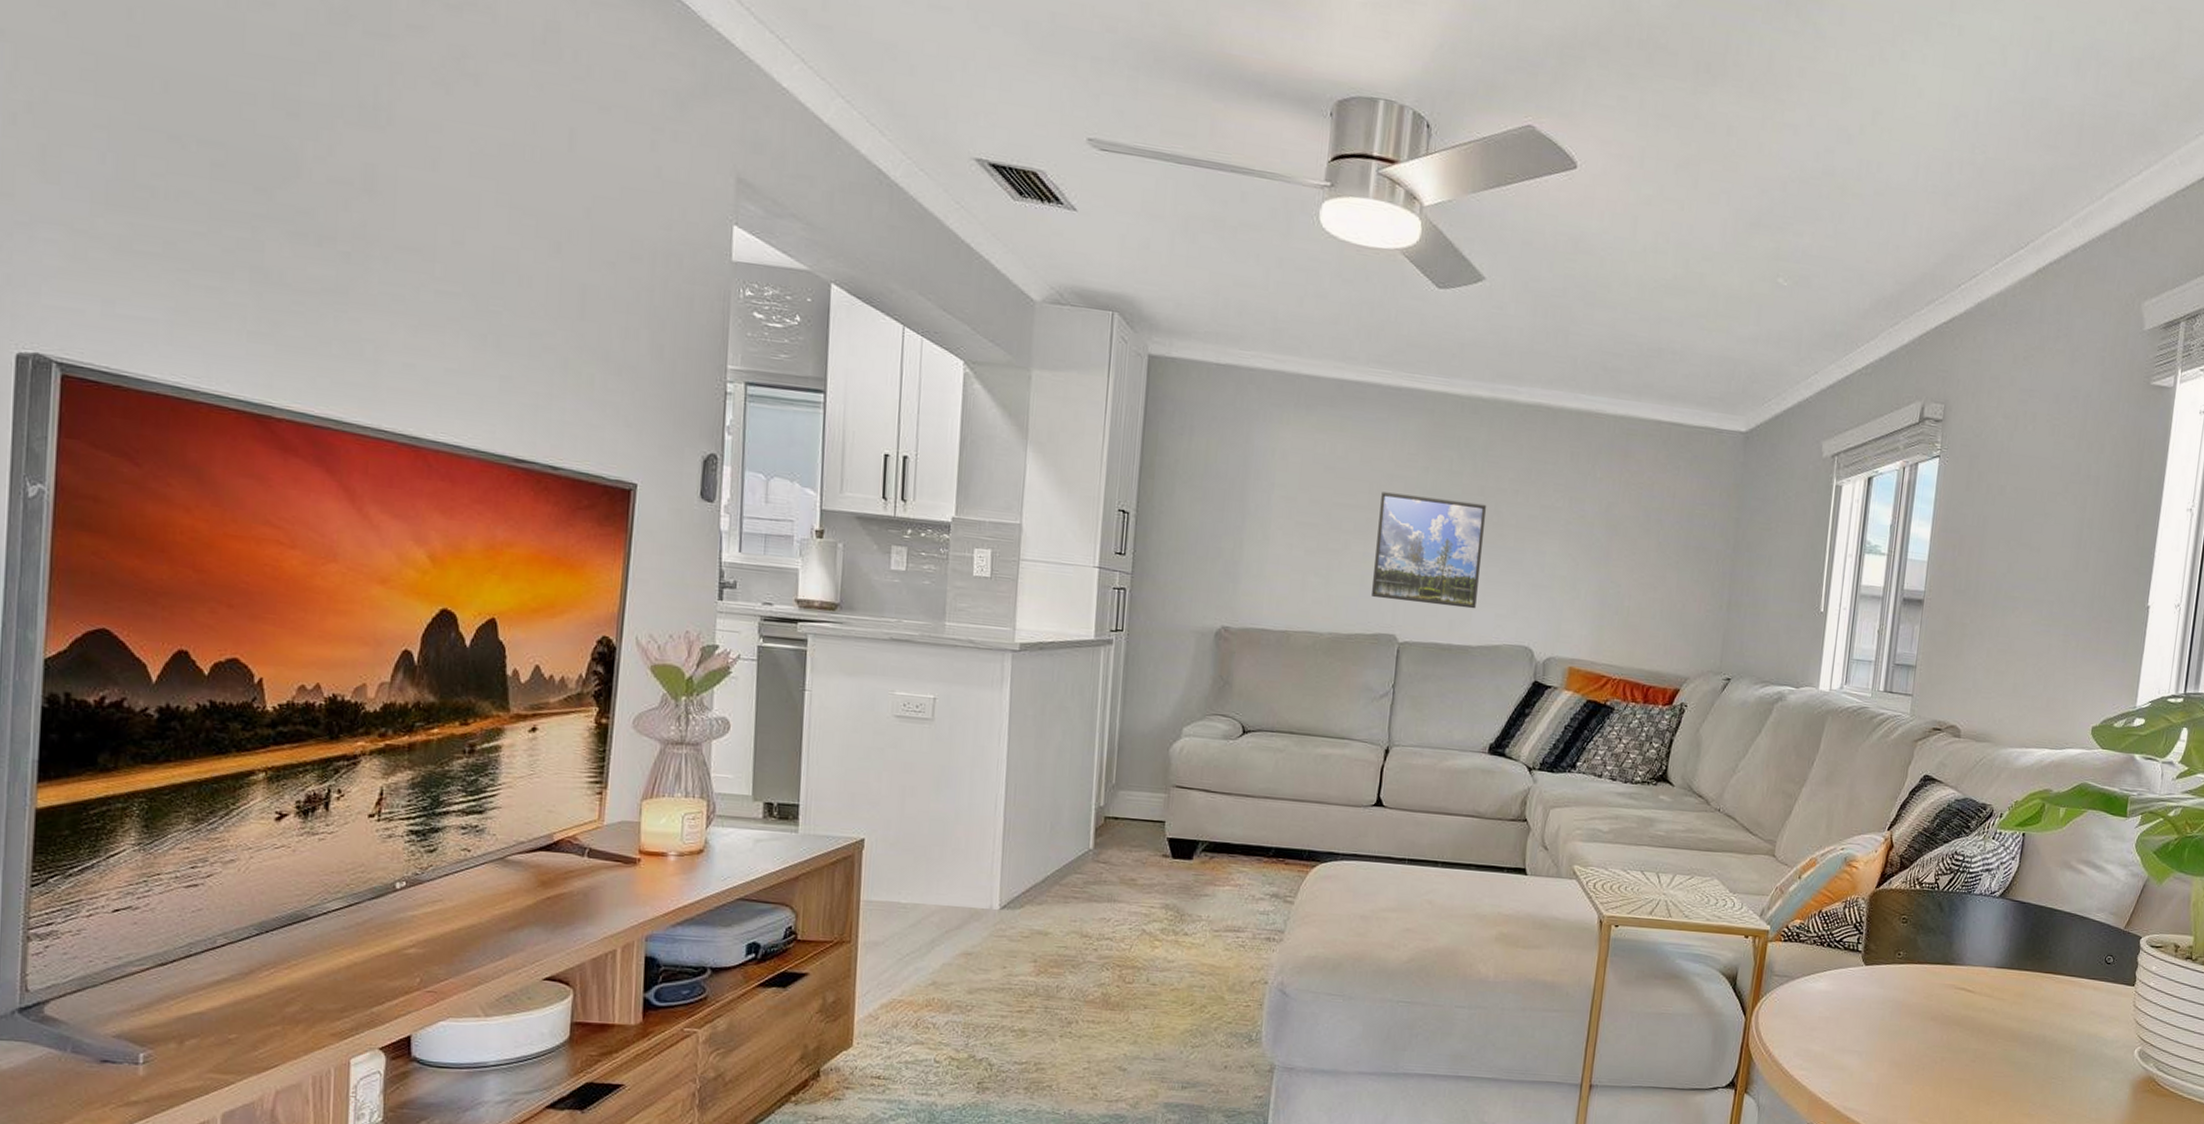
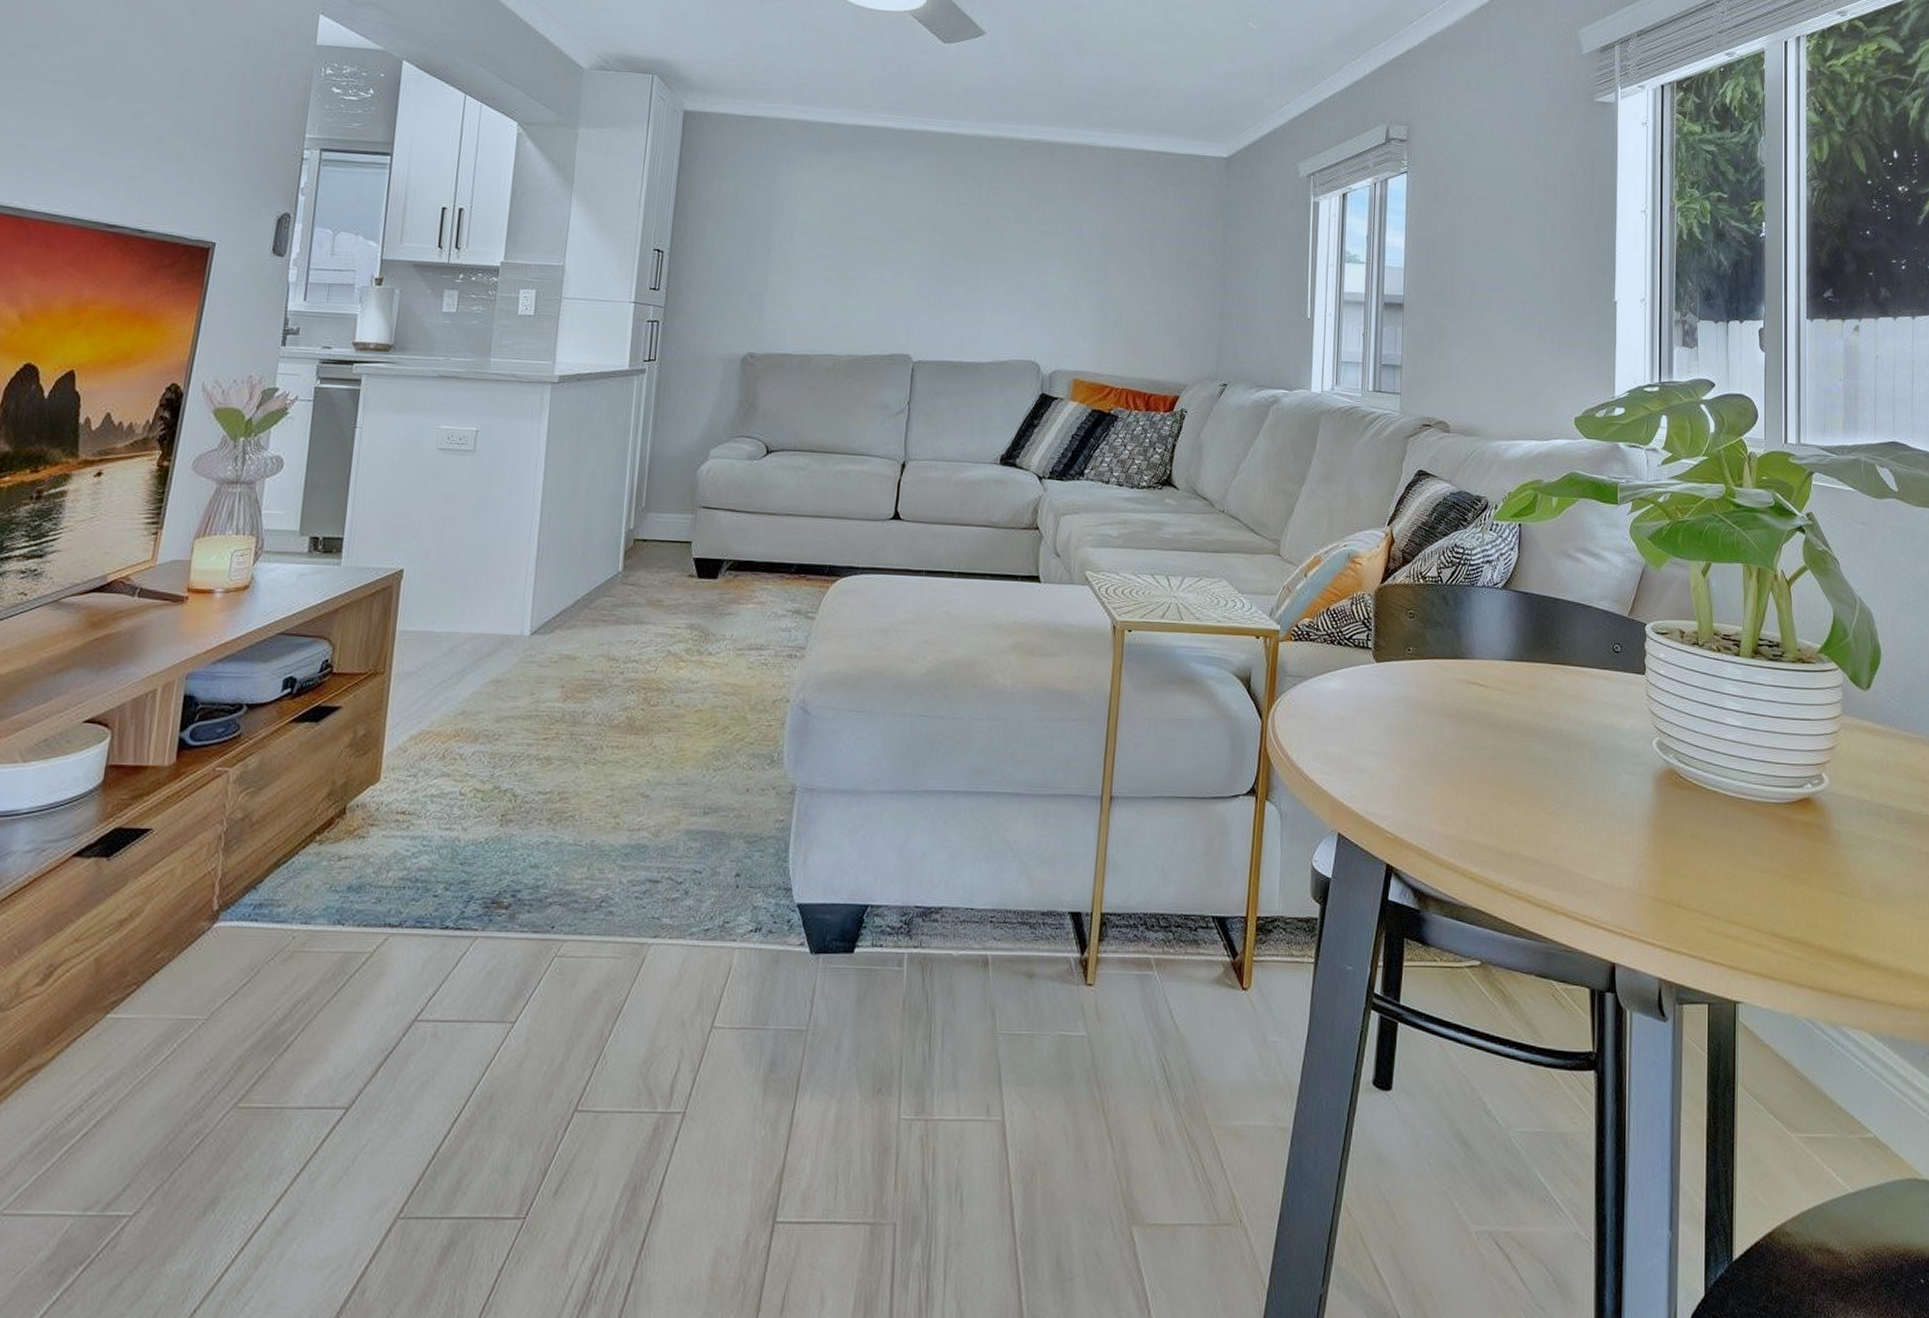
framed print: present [1372,492,1487,609] -> none [887,224,993,328]

